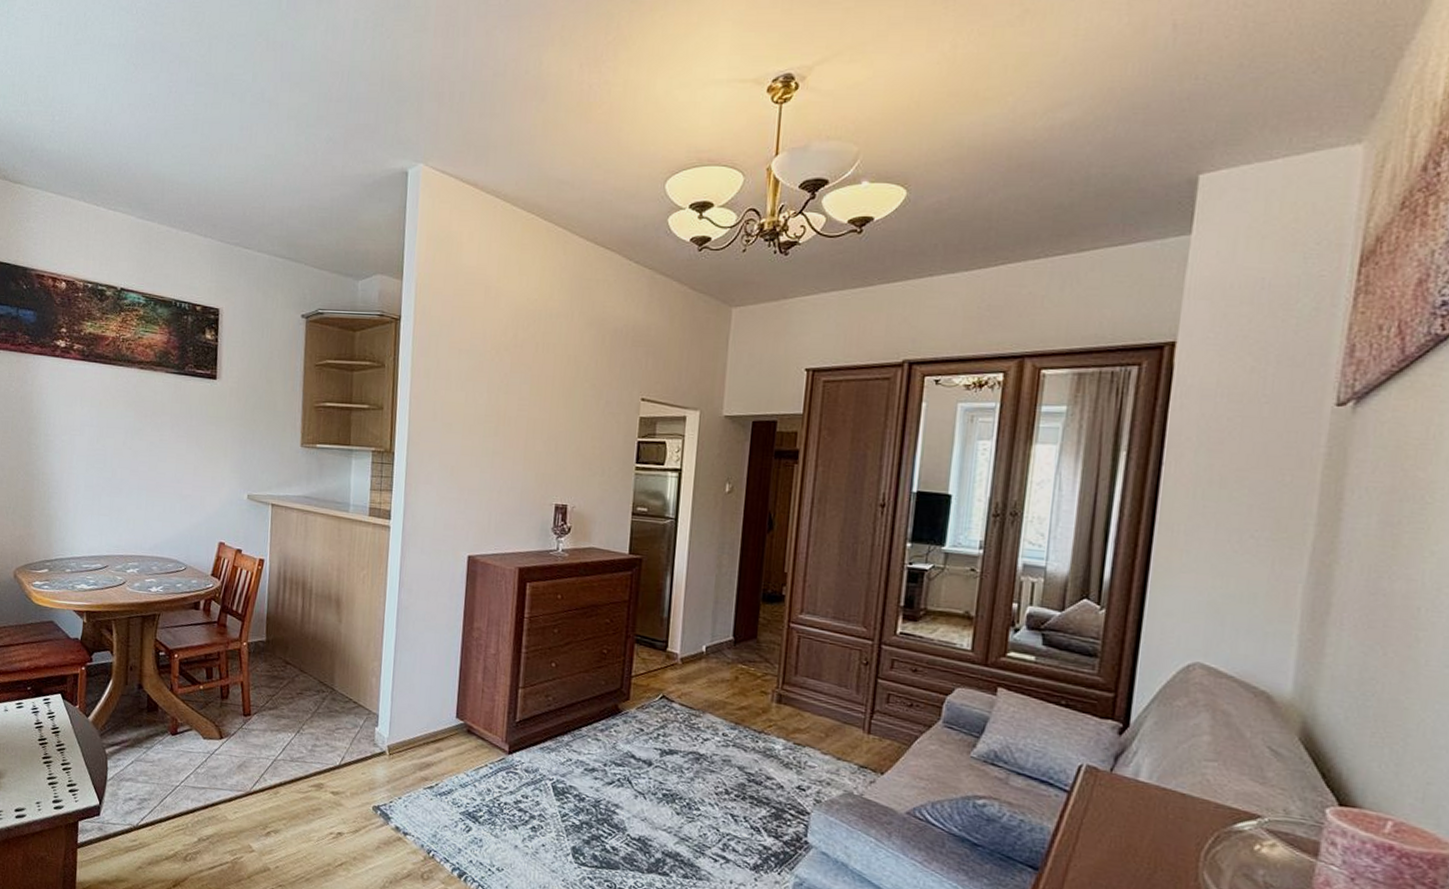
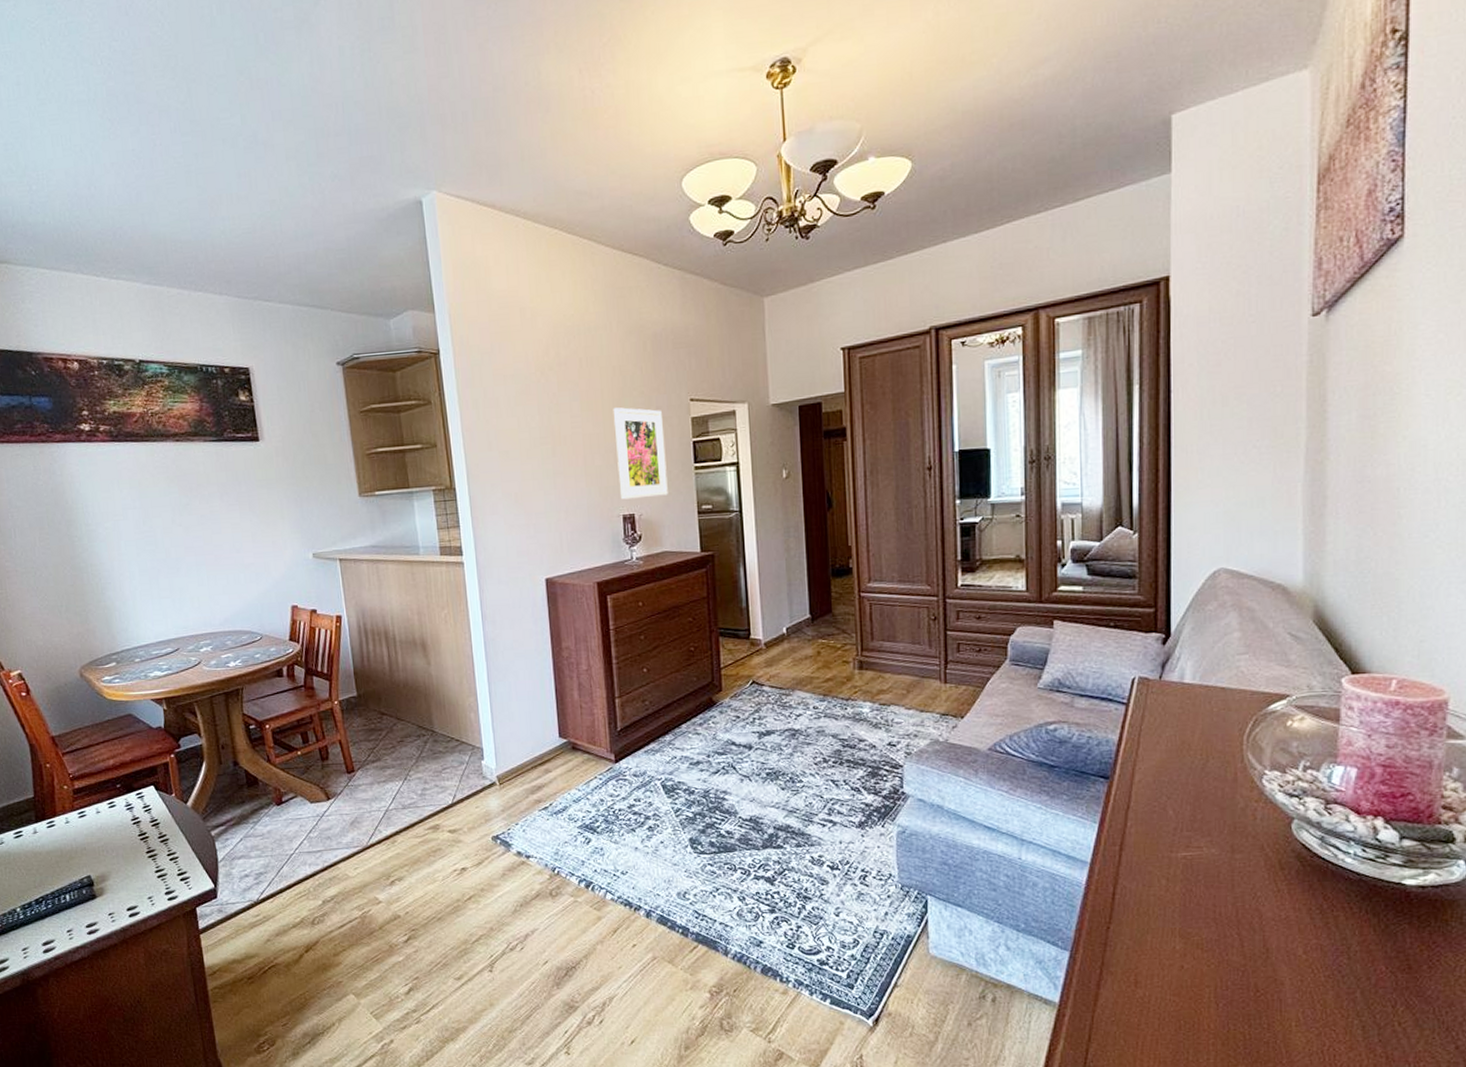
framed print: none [555,396,611,491] -> present [613,407,668,500]

